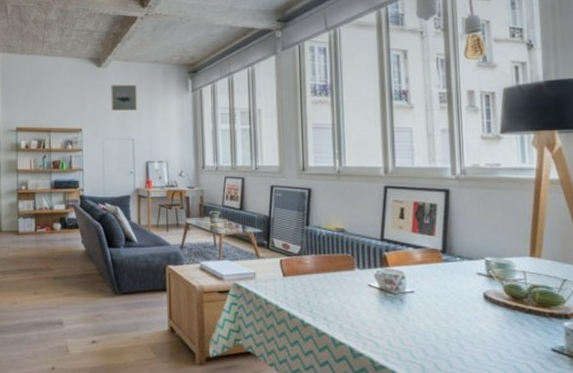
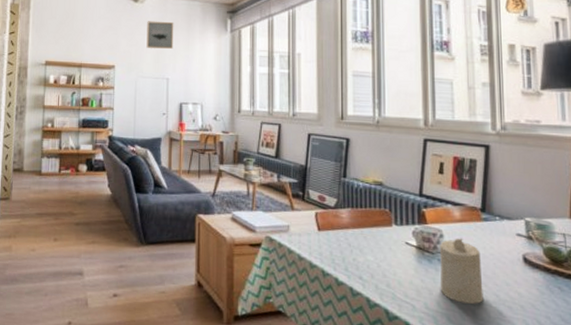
candle: none [402,279,445,340] -> present [440,238,483,304]

